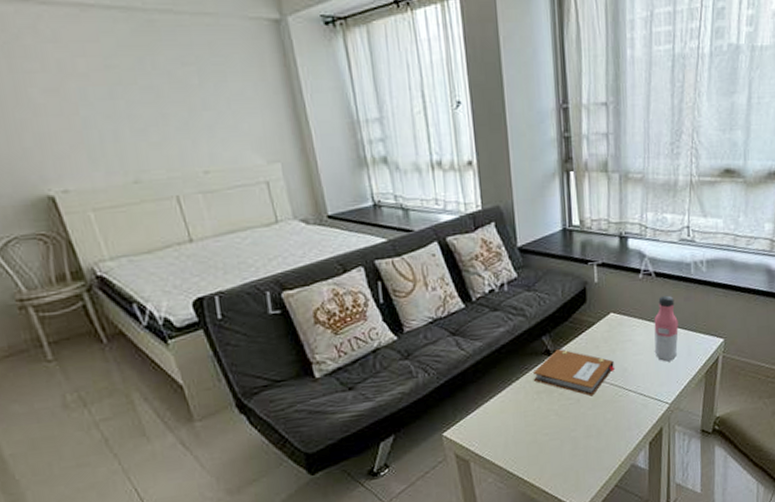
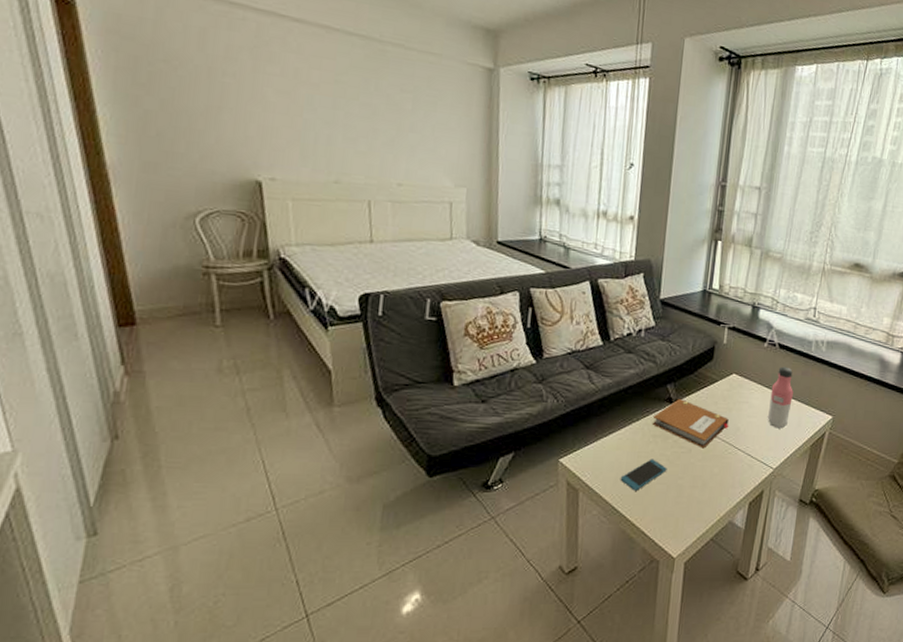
smartphone: none [510,416,558,452] -> present [620,459,667,491]

